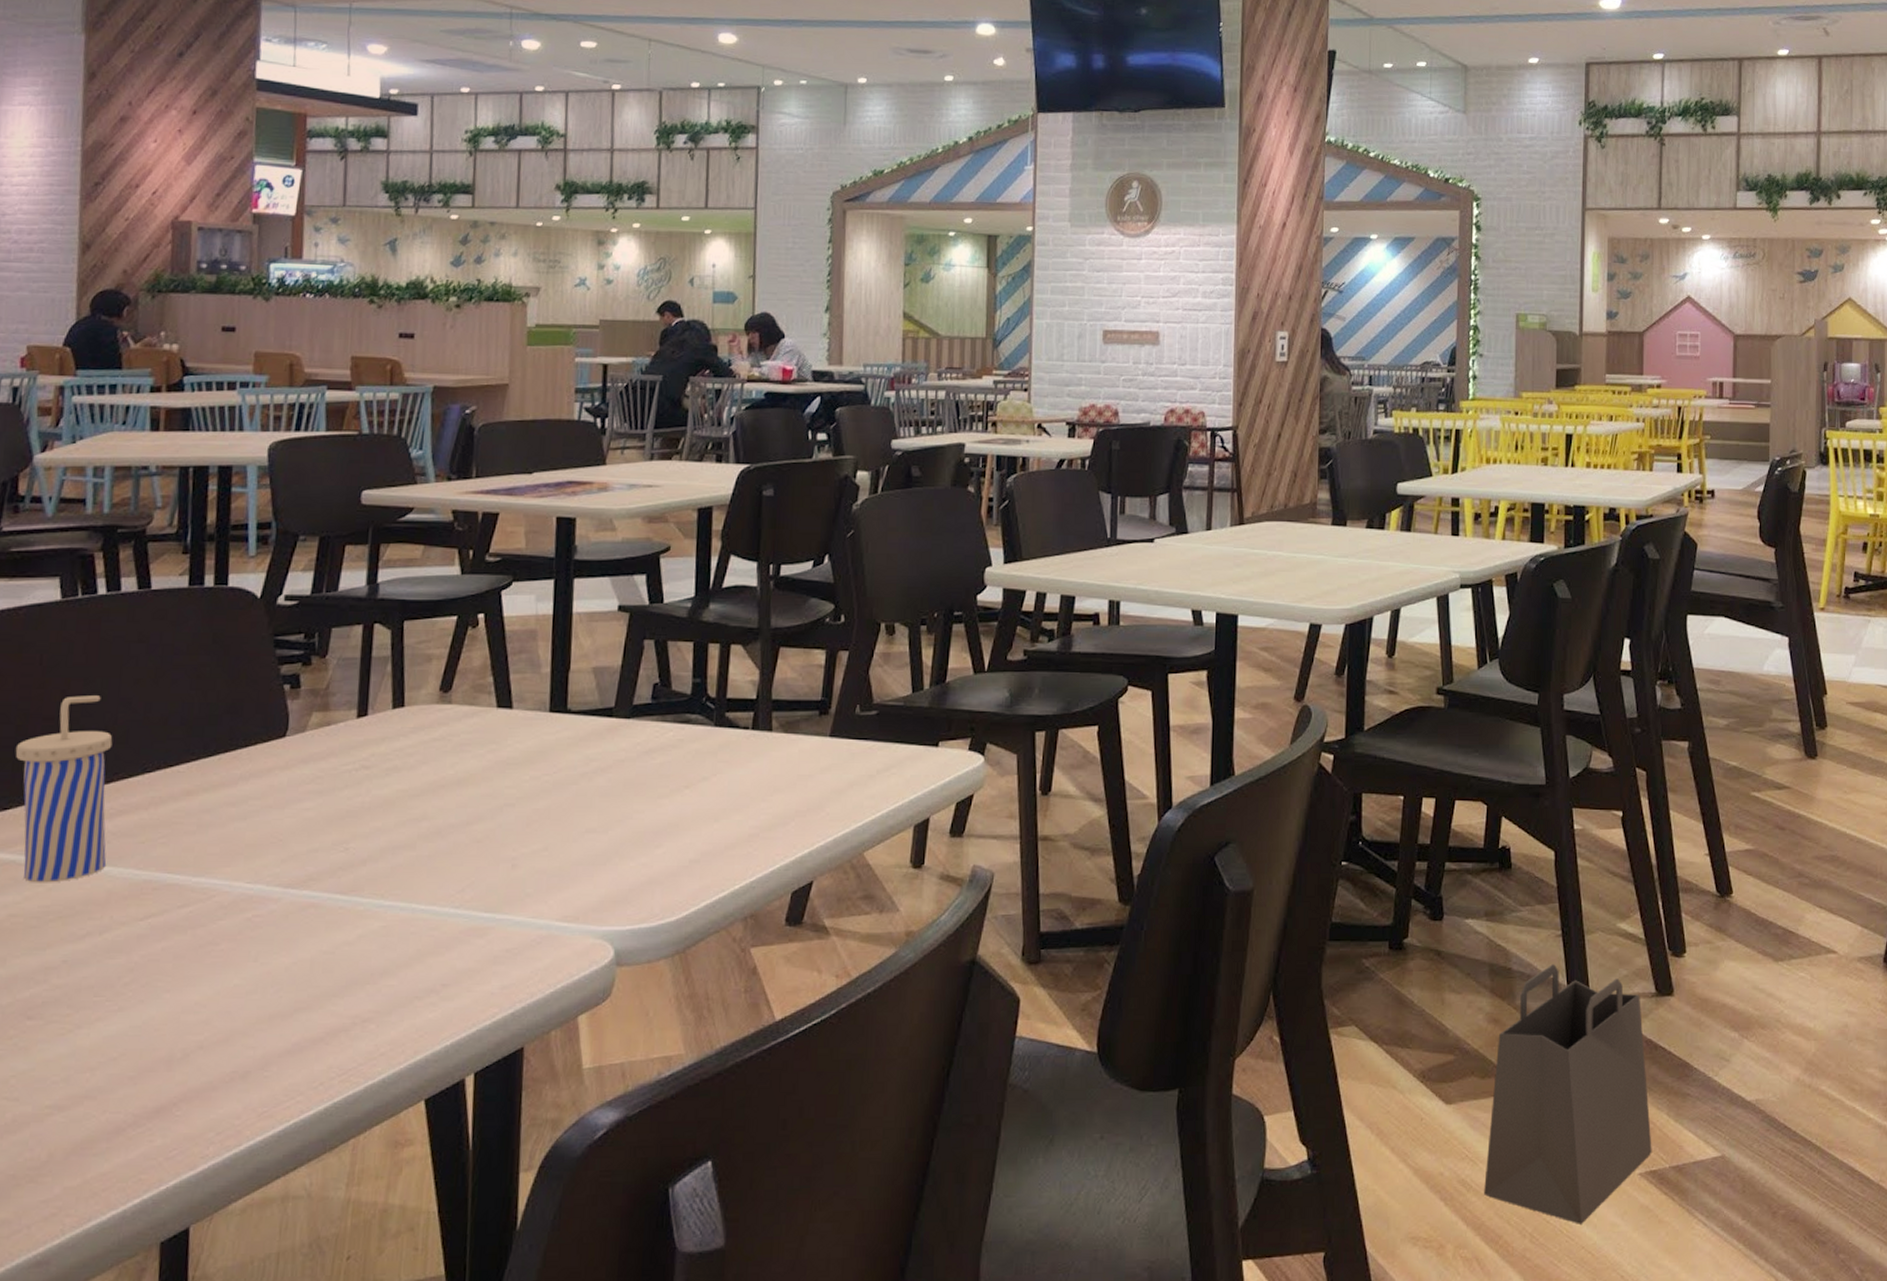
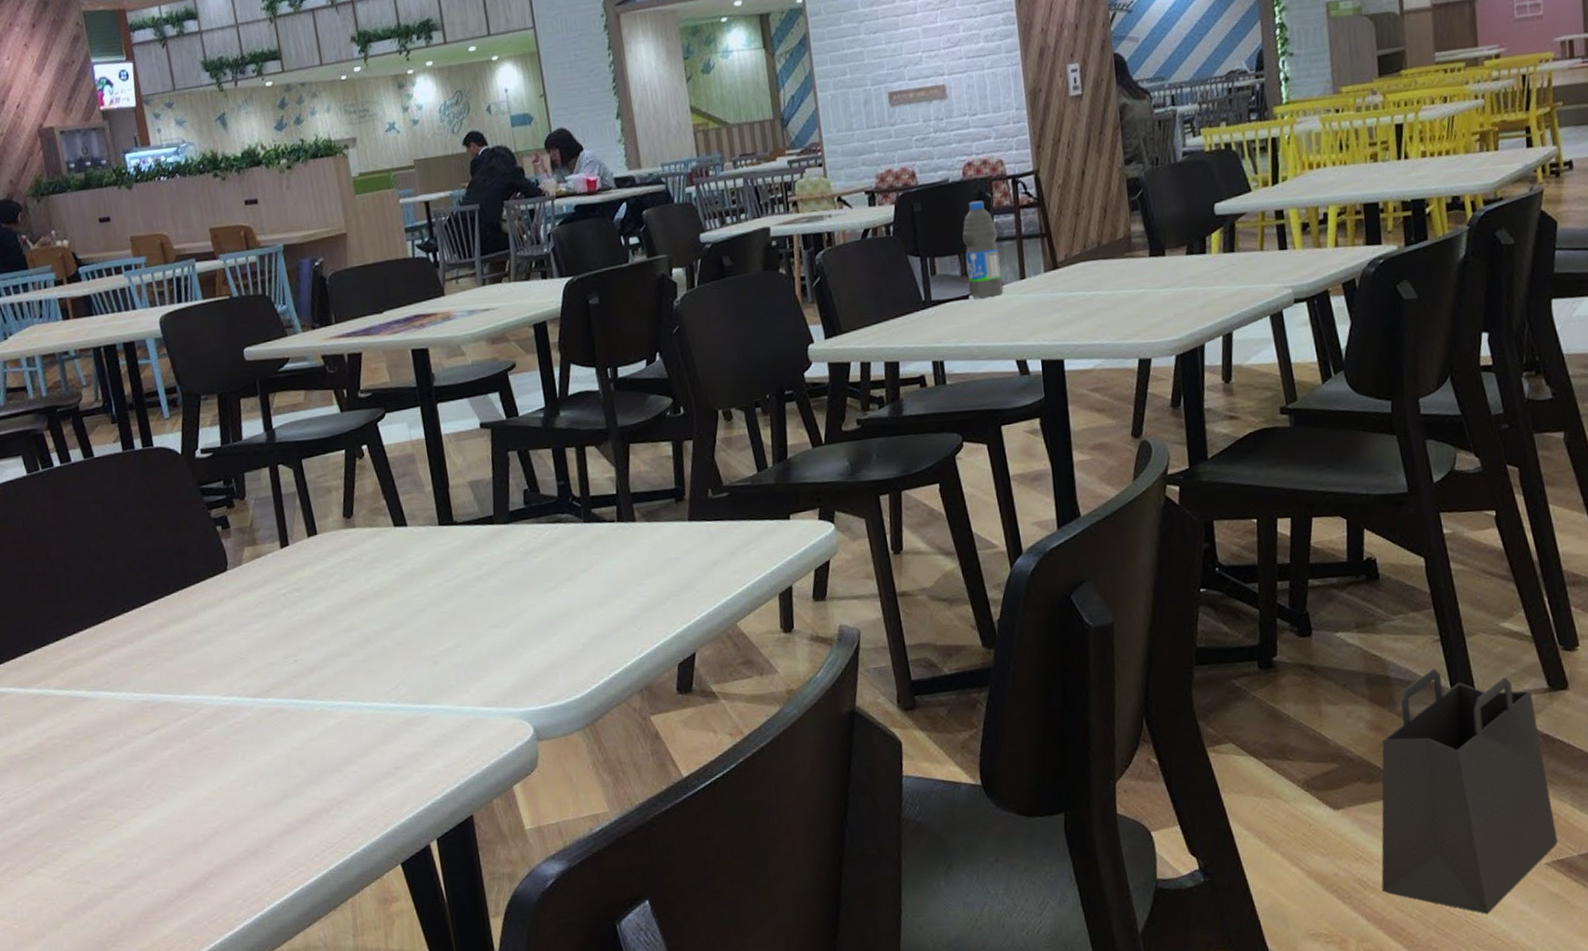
beverage cup: present [15,695,113,883] -> none [21,552,112,711]
water bottle: none [1154,447,1189,544] -> present [962,200,1004,300]

